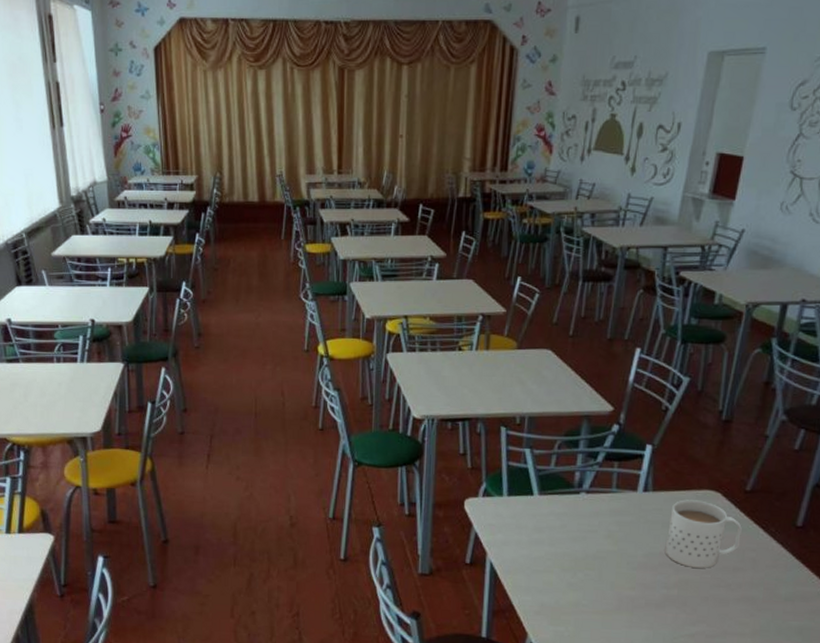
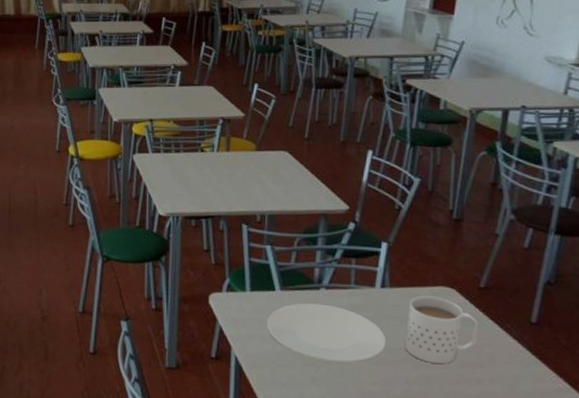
plate: none [524,507,647,568] -> present [267,303,386,363]

